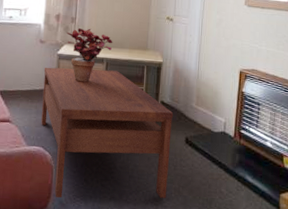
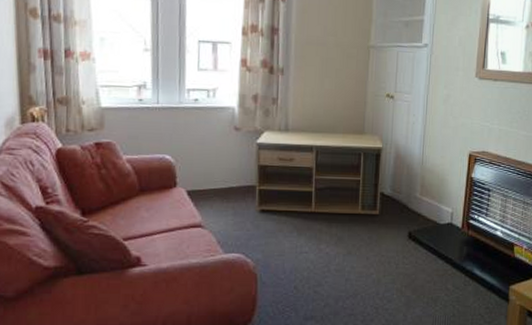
coffee table: present [41,67,174,198] -> none [240,159,395,310]
potted plant: present [66,28,113,82] -> none [267,110,324,176]

